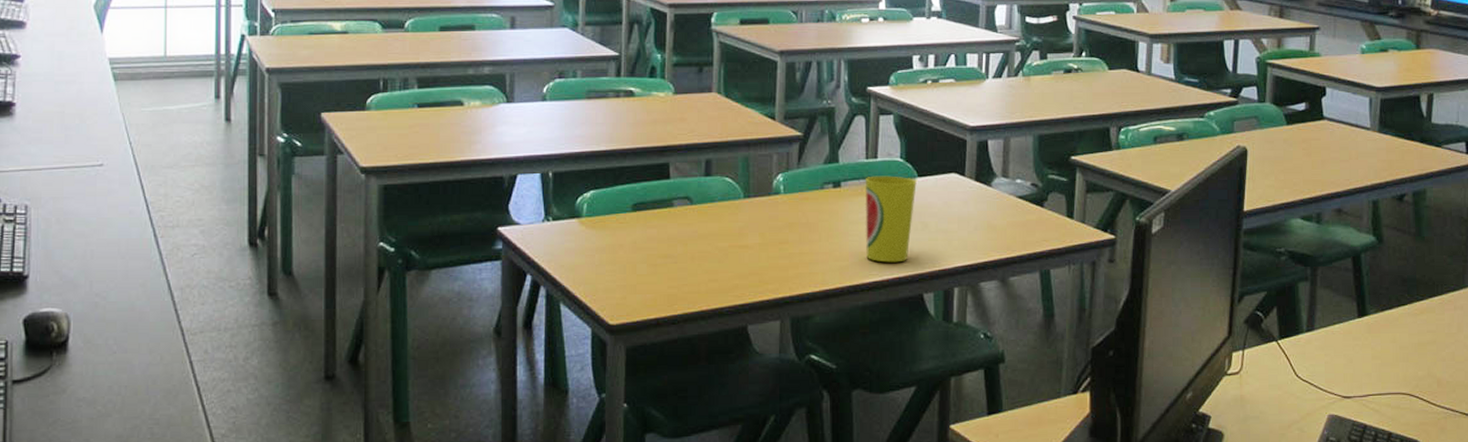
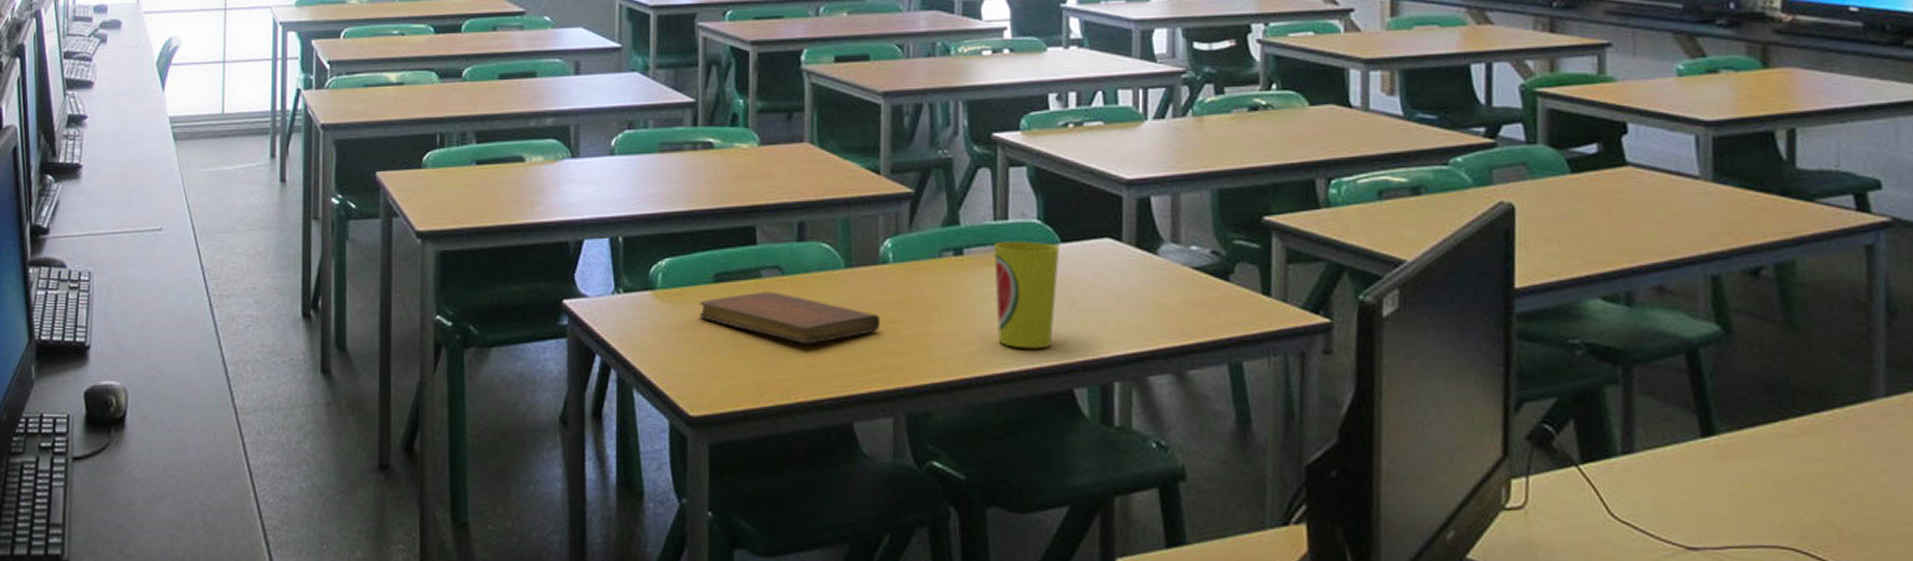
notebook: none [620,218,772,262] -> present [700,291,881,344]

